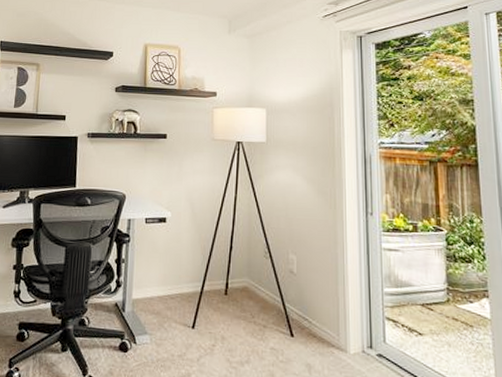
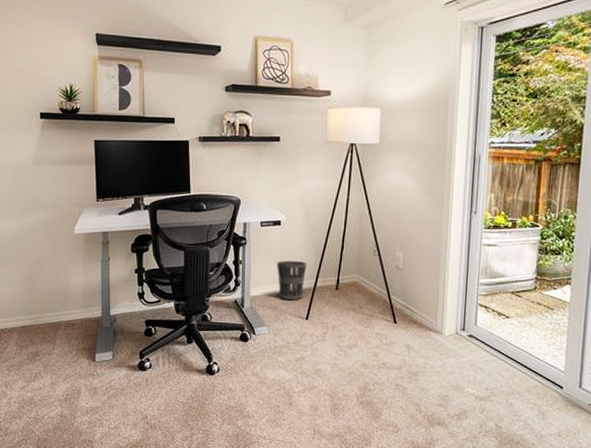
wastebasket: none [161,260,194,305] -> present [277,261,307,300]

